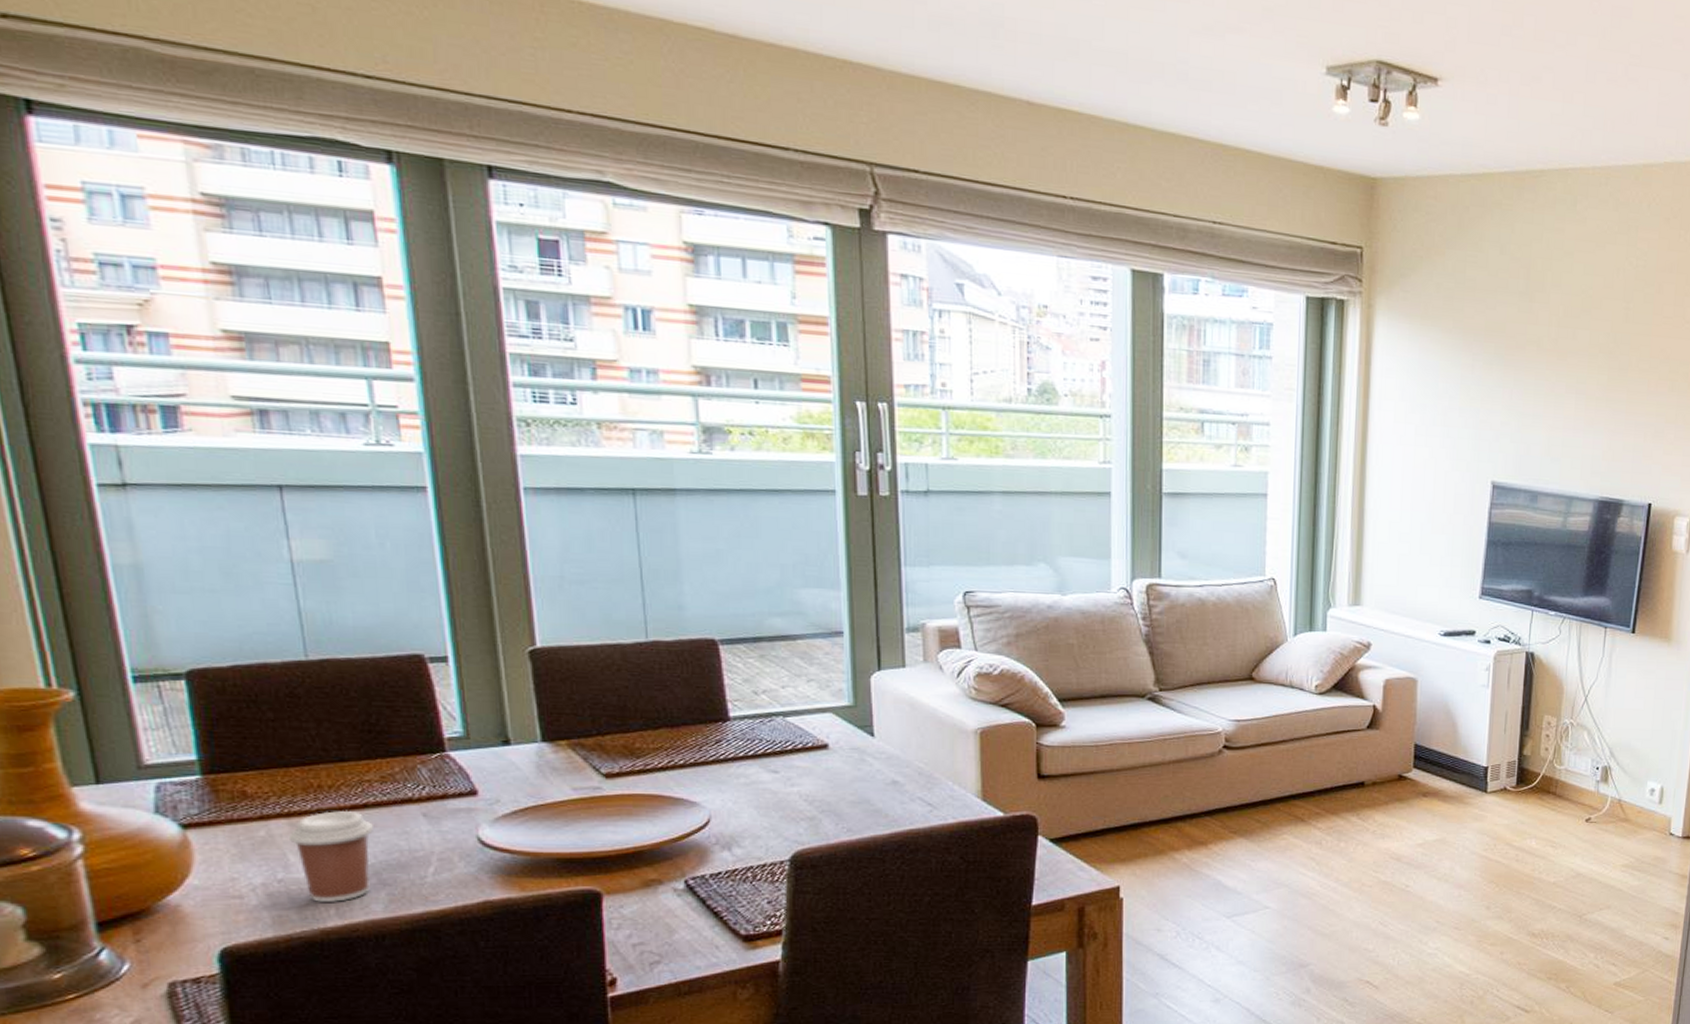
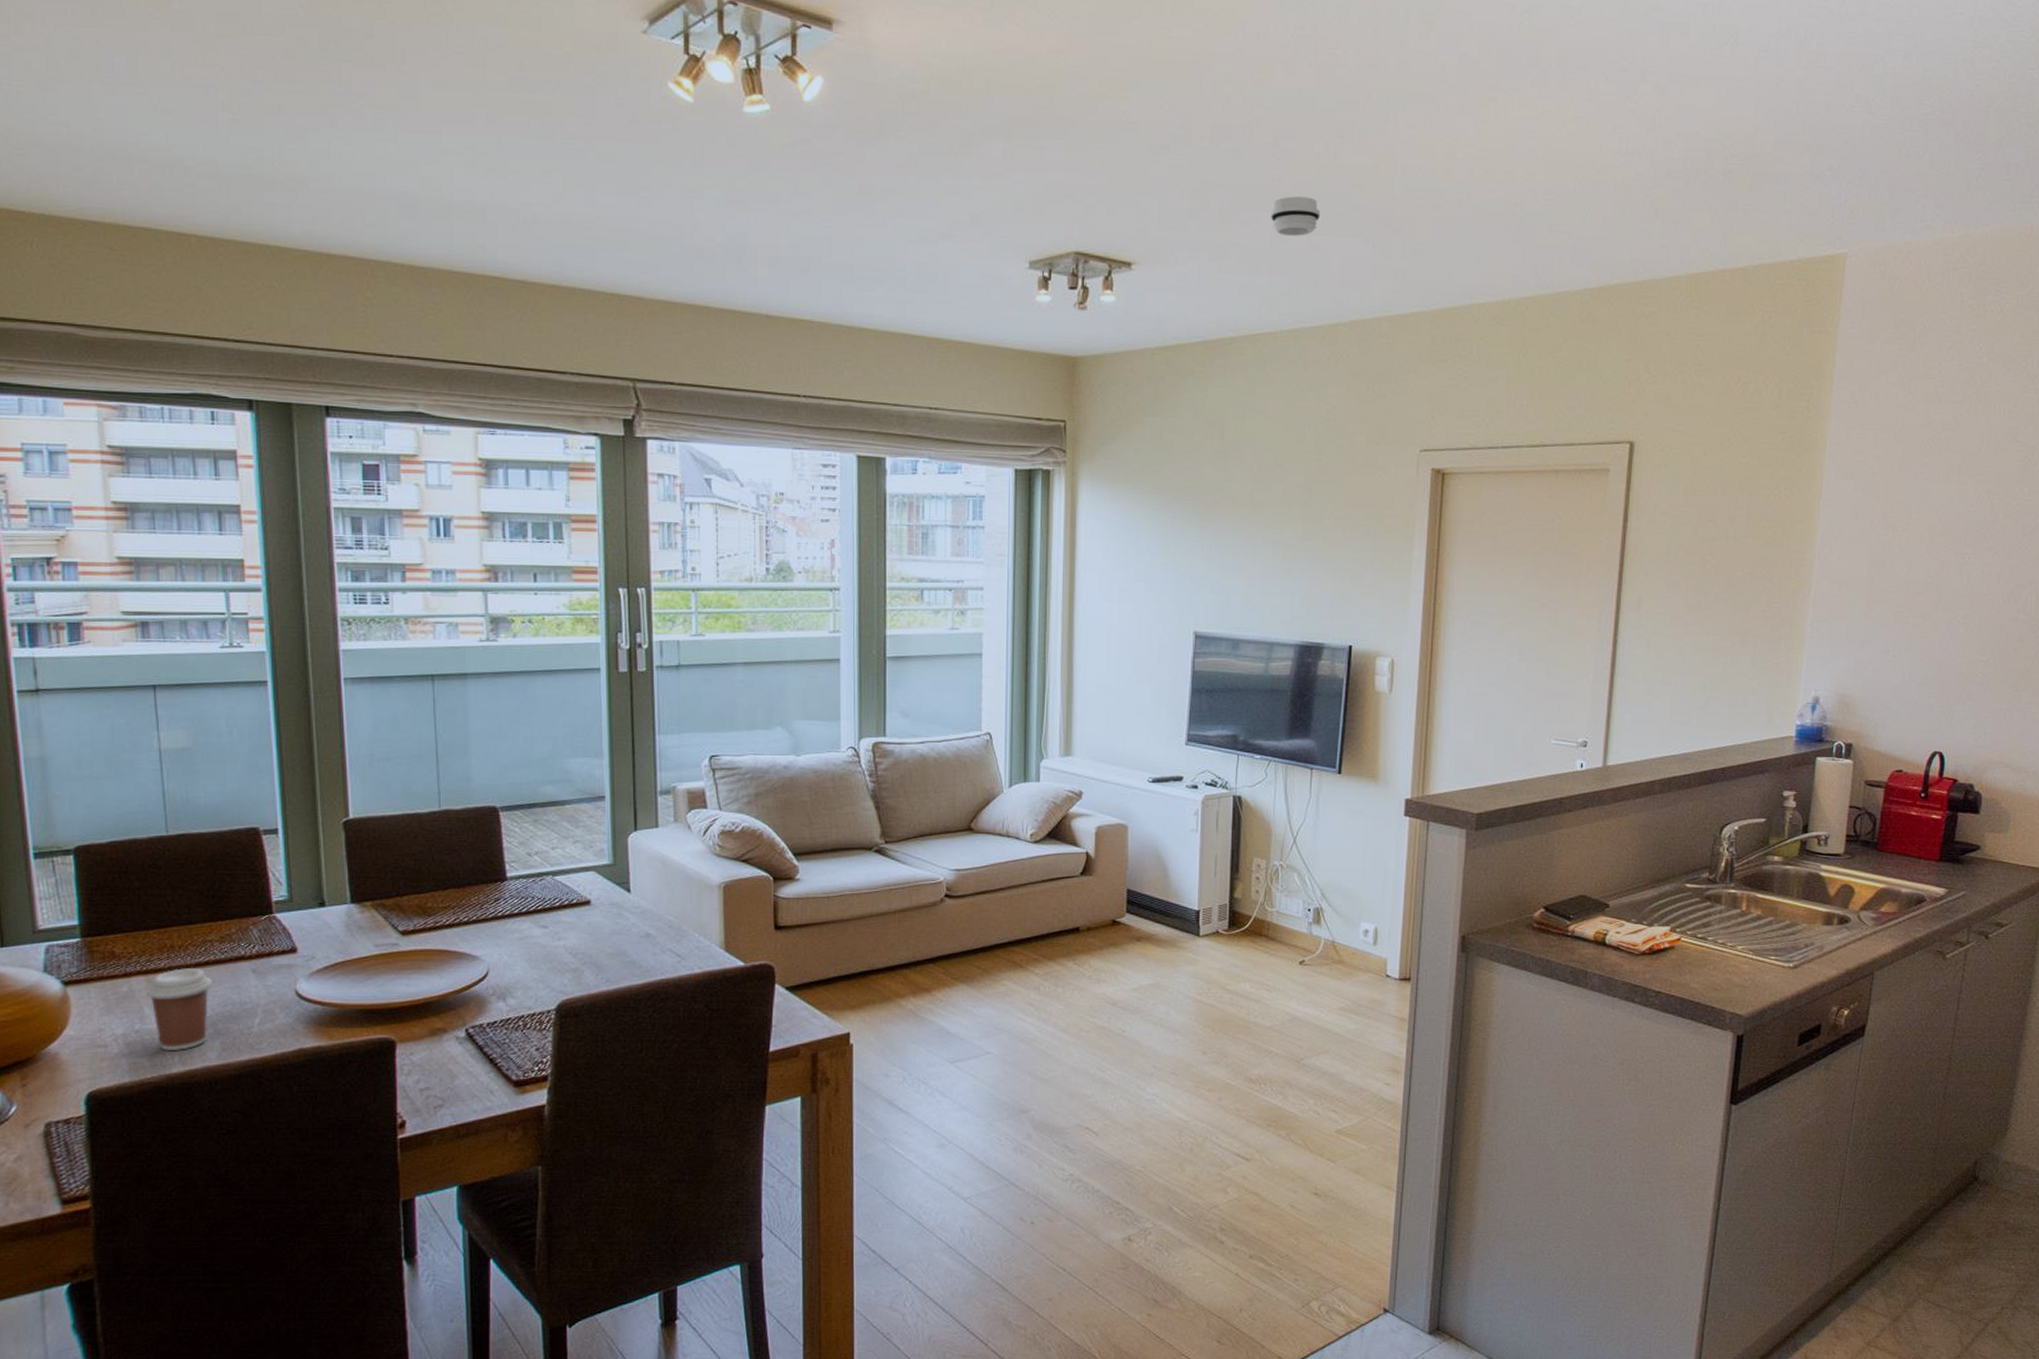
smoke detector: none [1587,20,1640,66] -> present [1271,196,1321,236]

